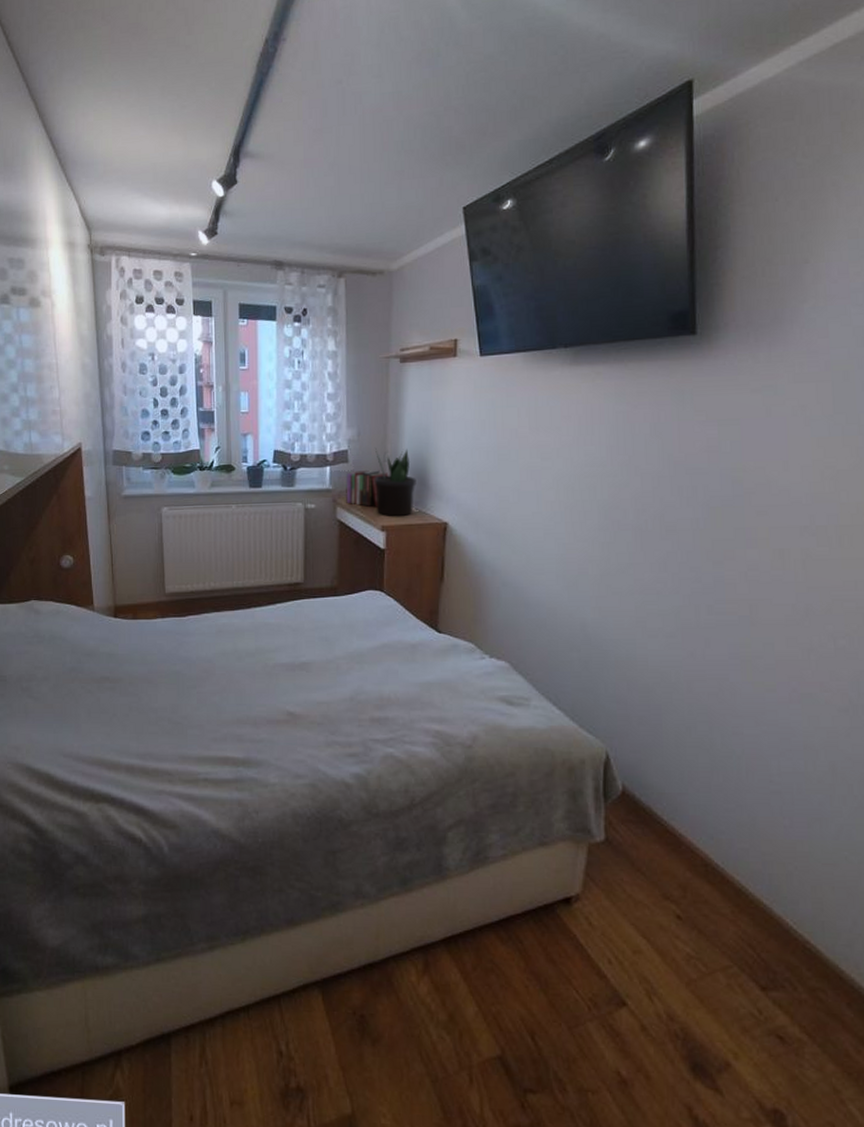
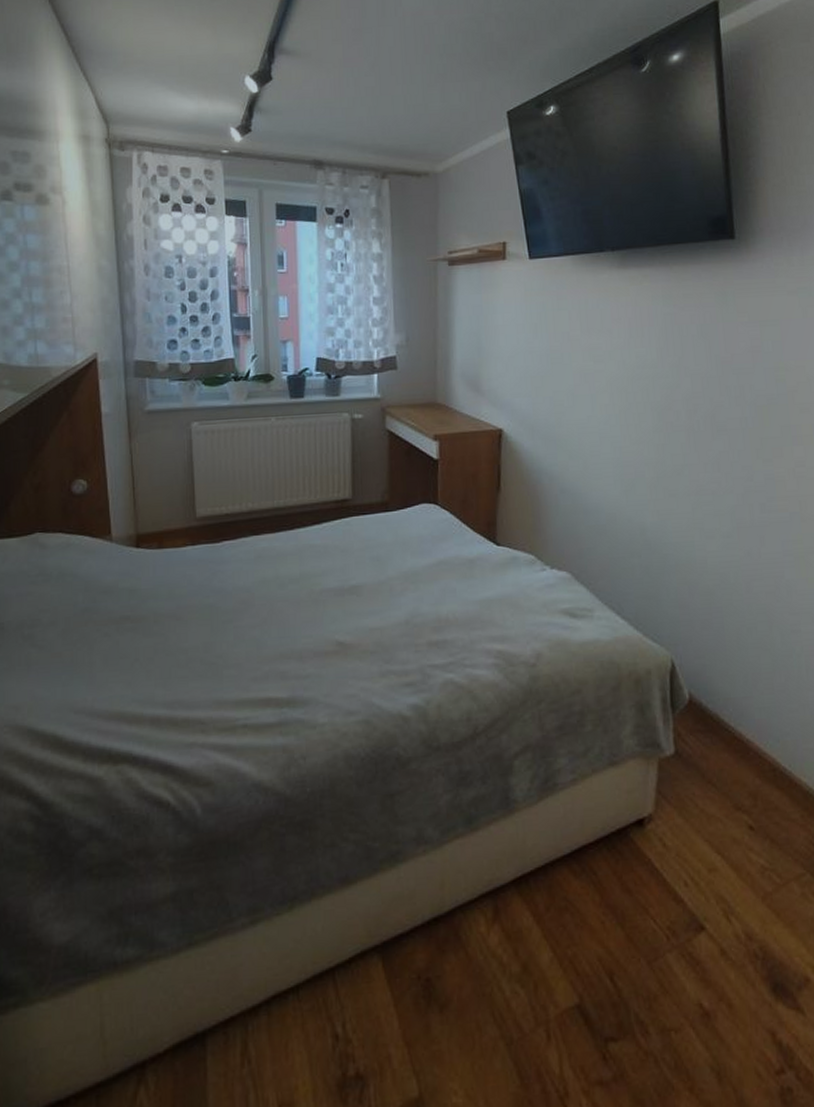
books: present [345,470,389,508] -> none [394,376,440,416]
planter: present [375,448,417,517] -> none [425,353,469,425]

